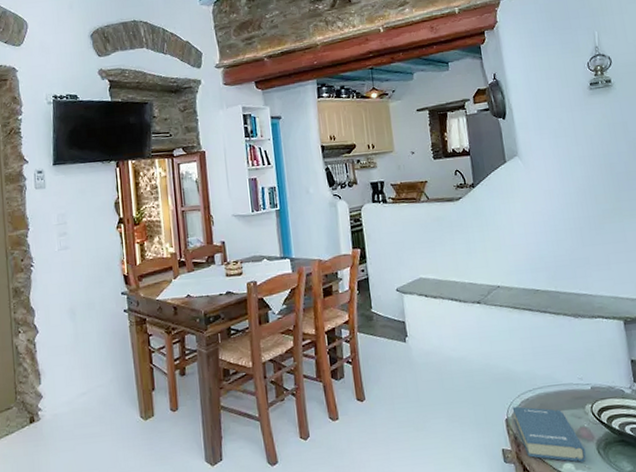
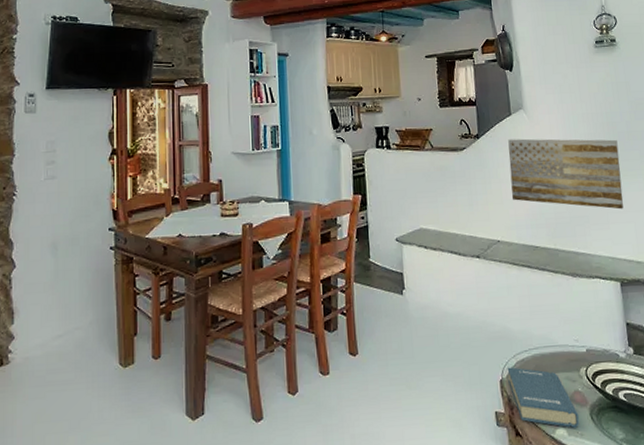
wall art: none [504,180,625,250] -> present [508,138,624,210]

